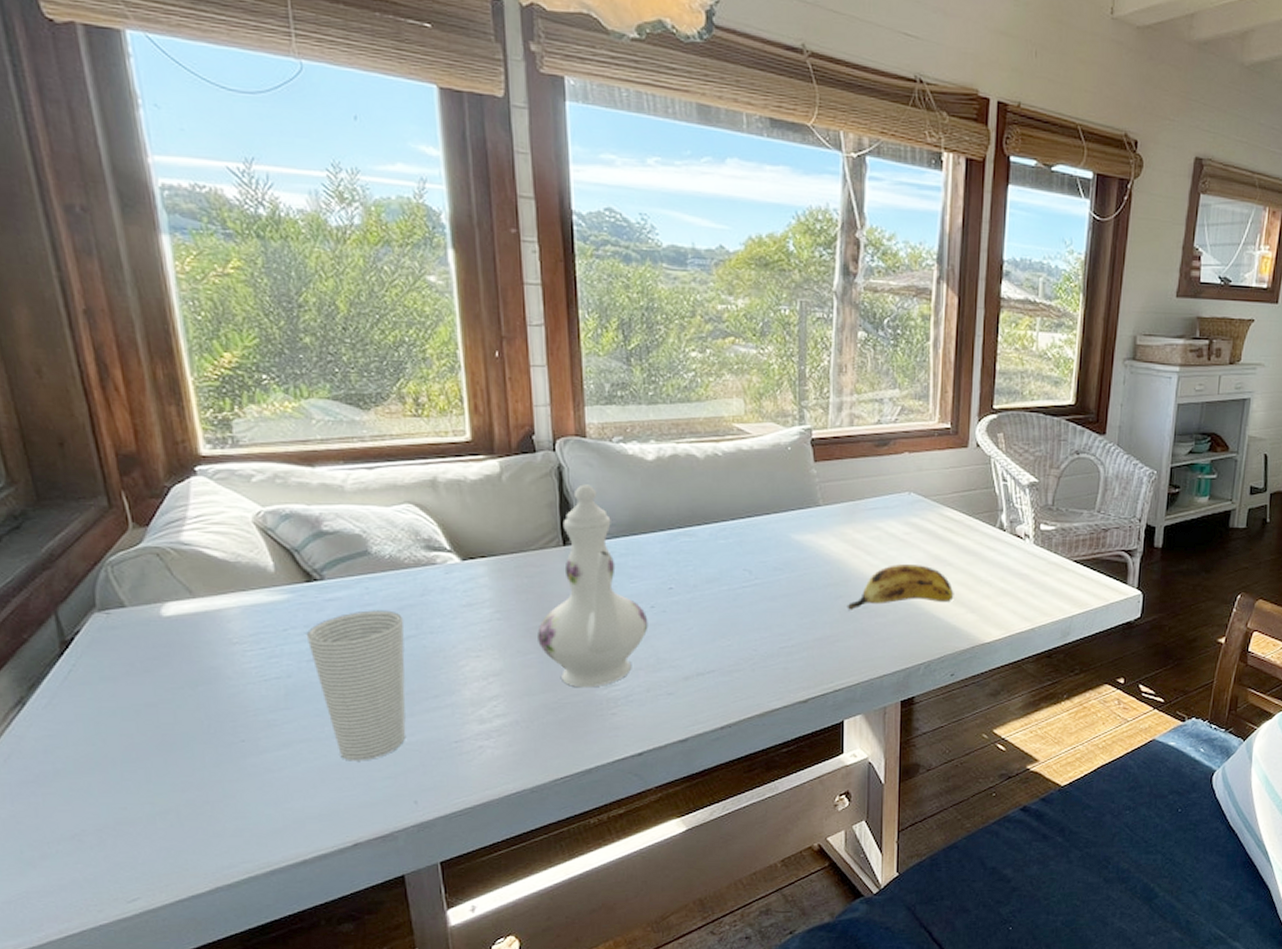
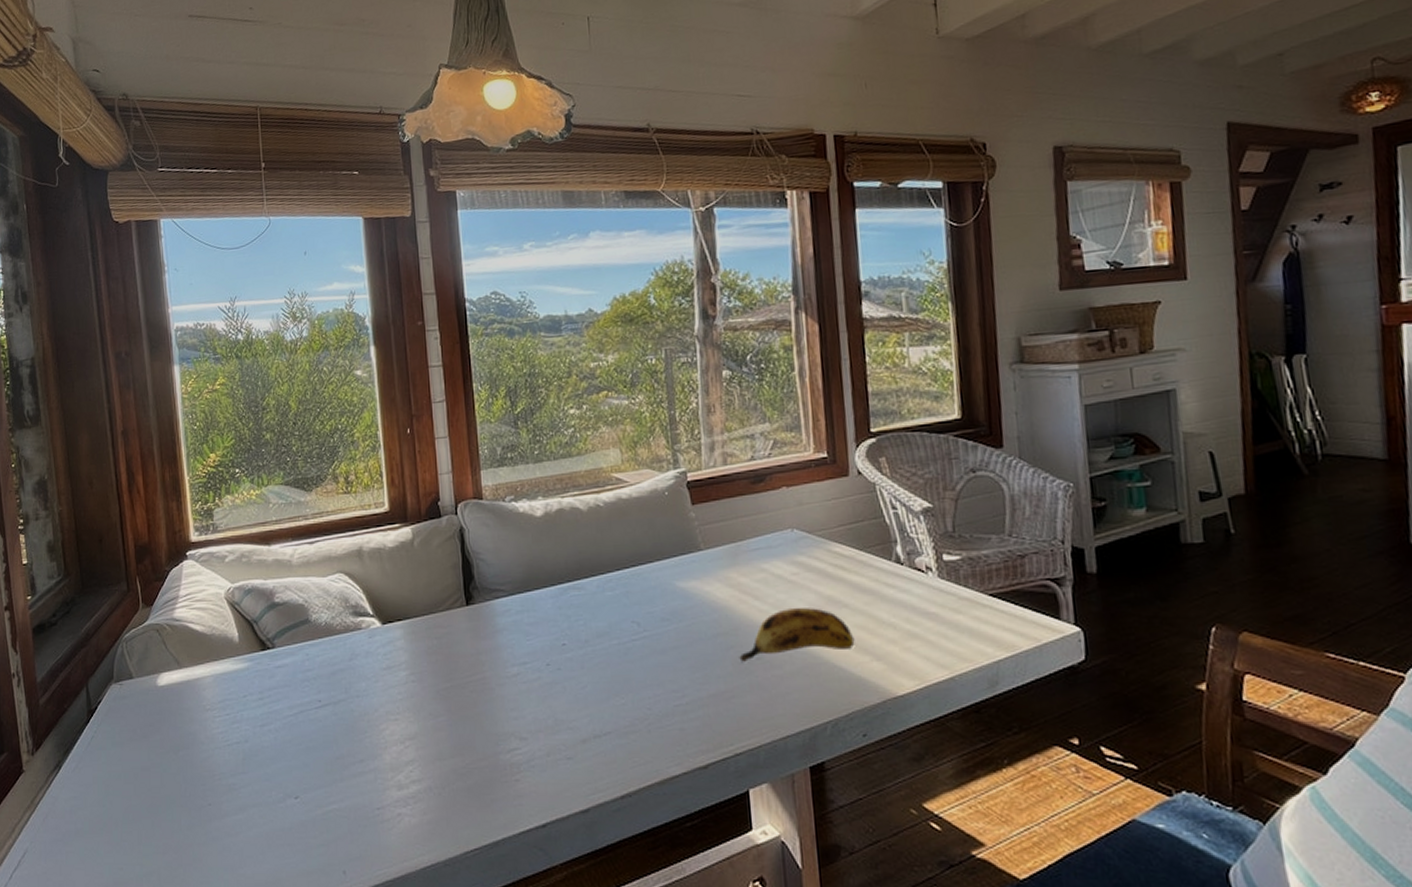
cup: present [306,610,406,761] -> none [260,675,337,827]
ewer: present [537,484,648,688] -> none [446,544,545,752]

